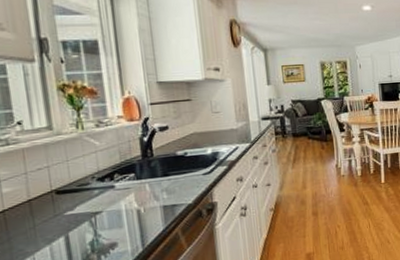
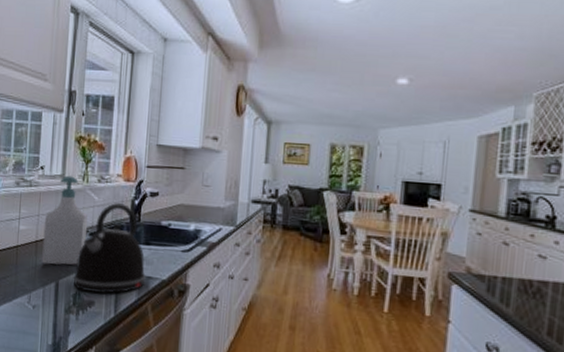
soap bottle: none [35,126,93,222] -> present [42,175,88,265]
kettle: none [85,142,170,236] -> present [73,202,146,294]

